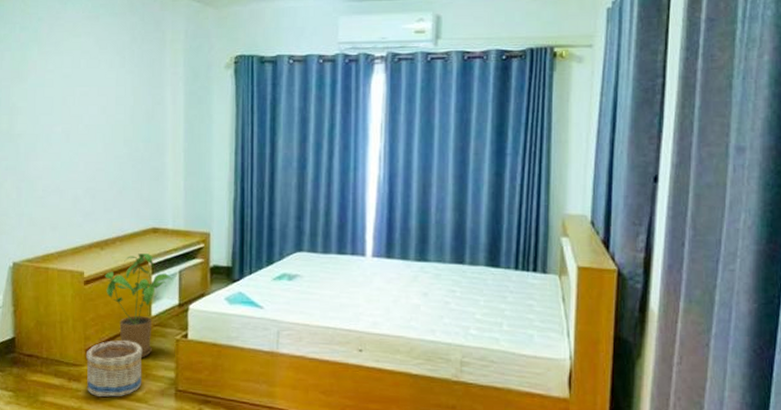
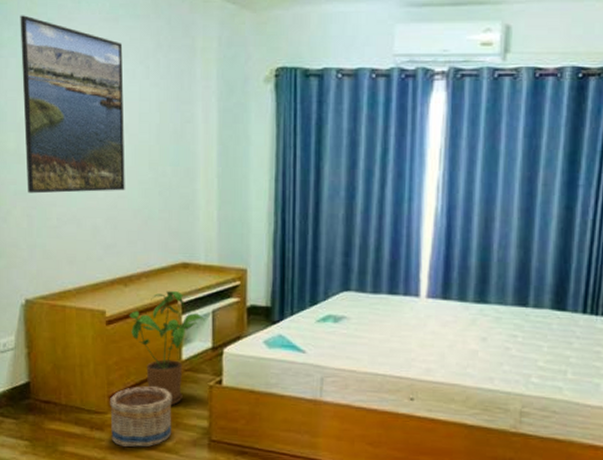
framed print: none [14,15,103,168] -> present [20,15,125,194]

